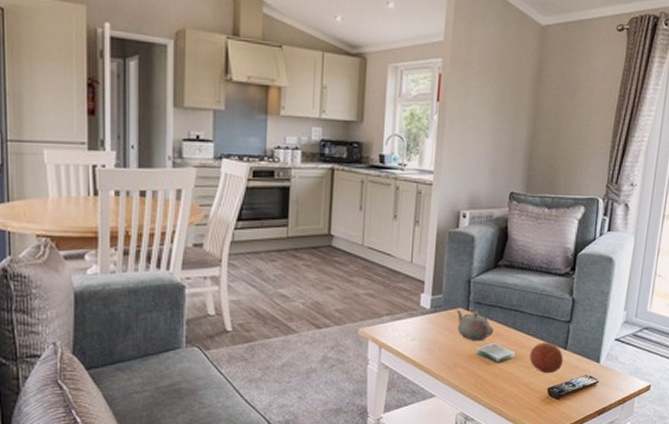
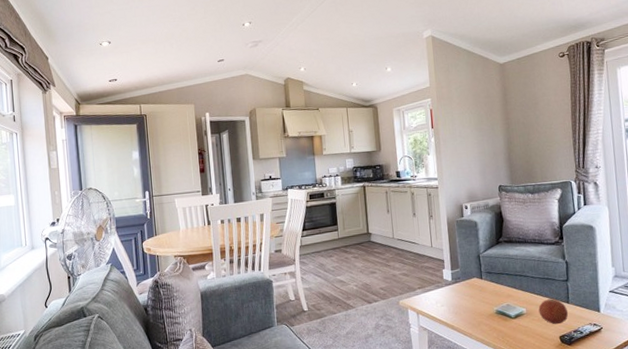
teapot: present [456,309,494,342] -> none [472,279,506,303]

